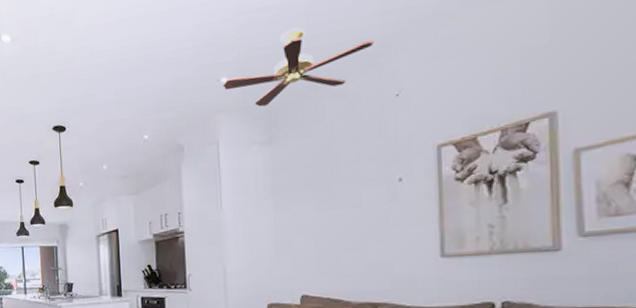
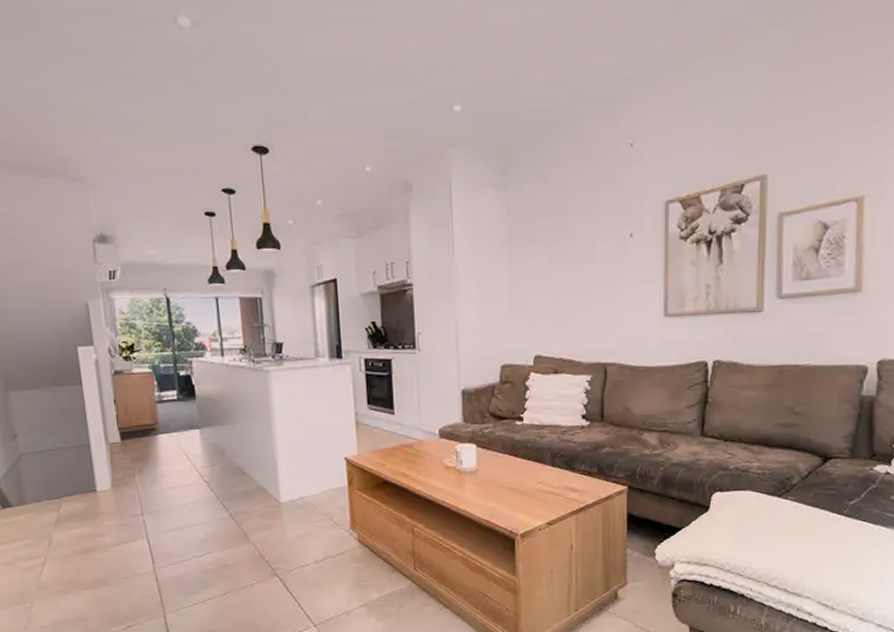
ceiling fan: present [222,27,375,107] -> none [455,56,612,144]

